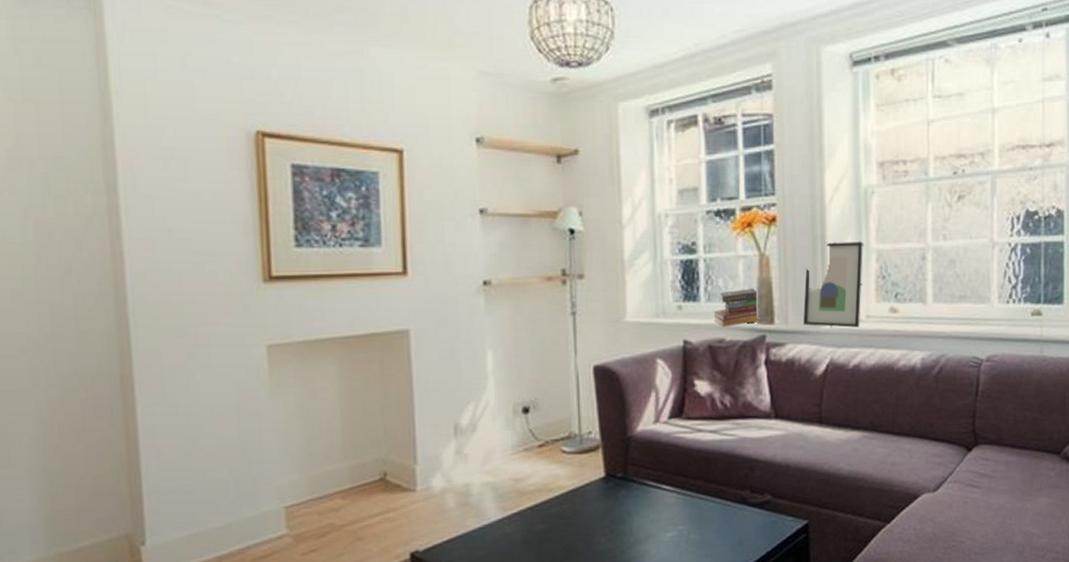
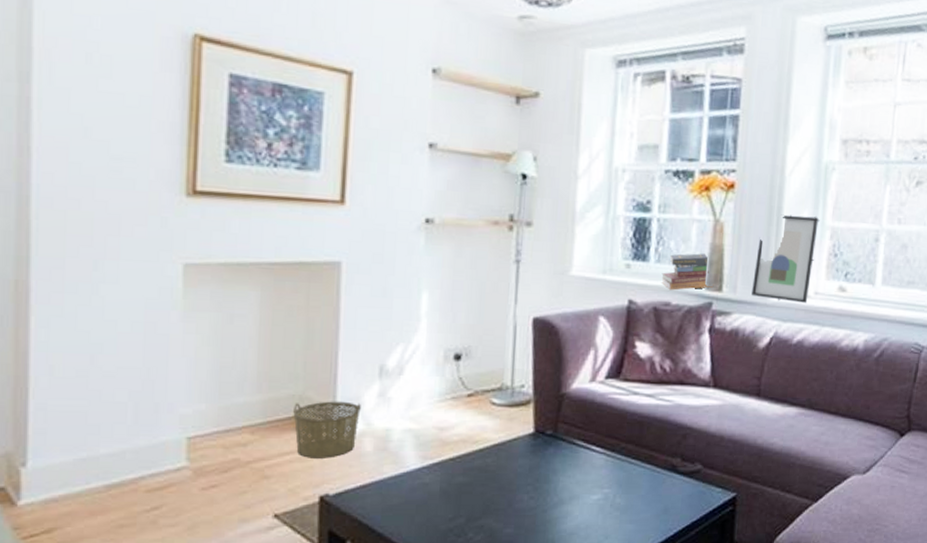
basket: none [378,461,441,518] -> present [293,401,361,458]

